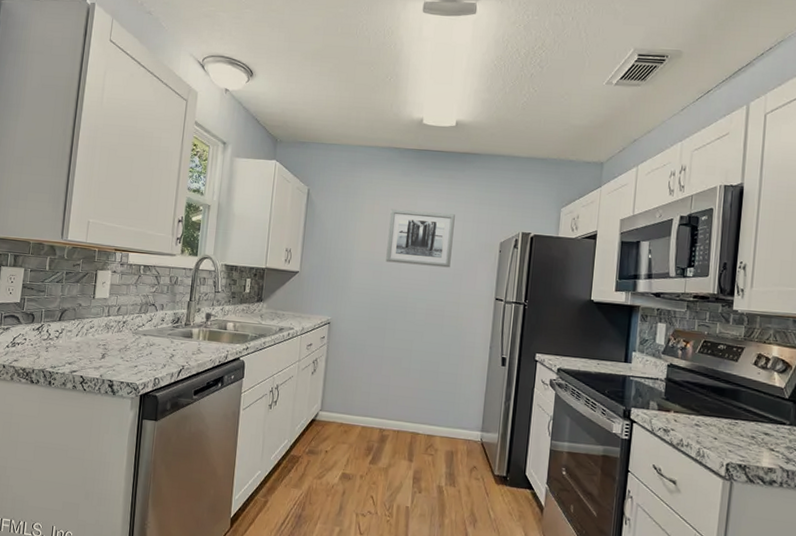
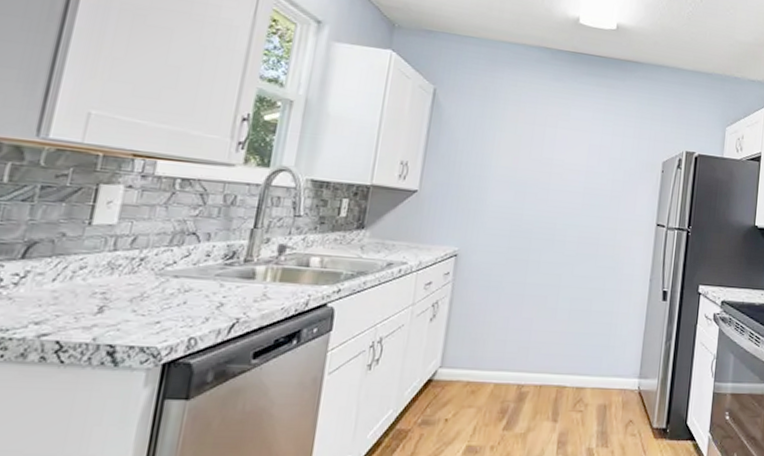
wall art: present [386,209,455,268] -> none [531,118,614,189]

